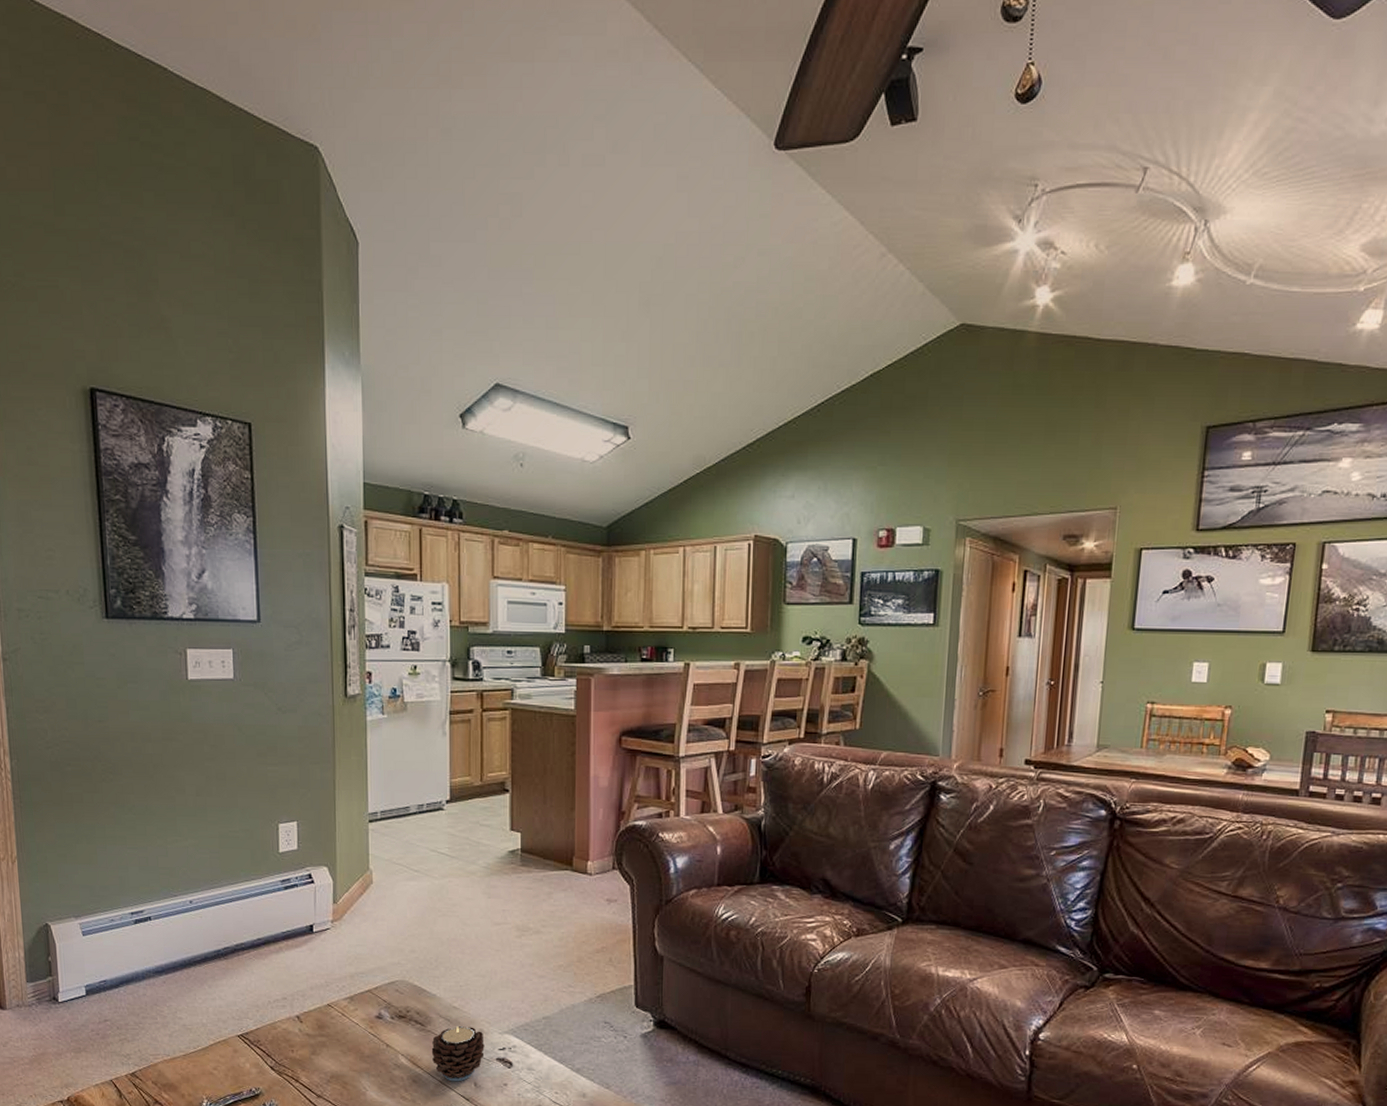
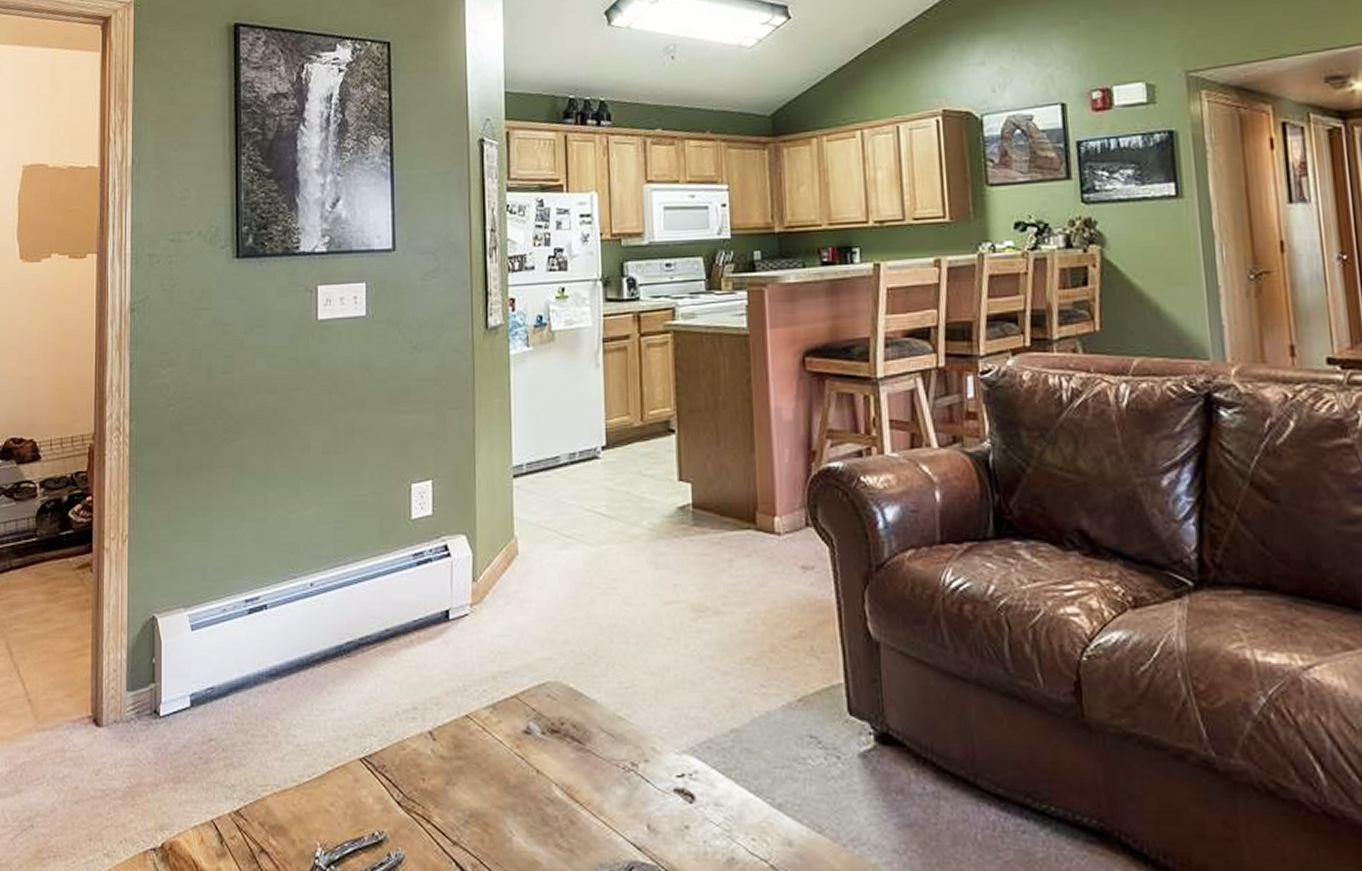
candle: present [431,1026,485,1082] -> none [592,744,659,823]

